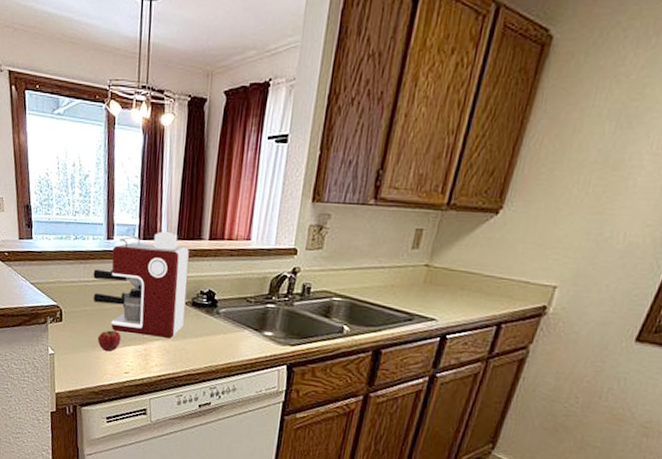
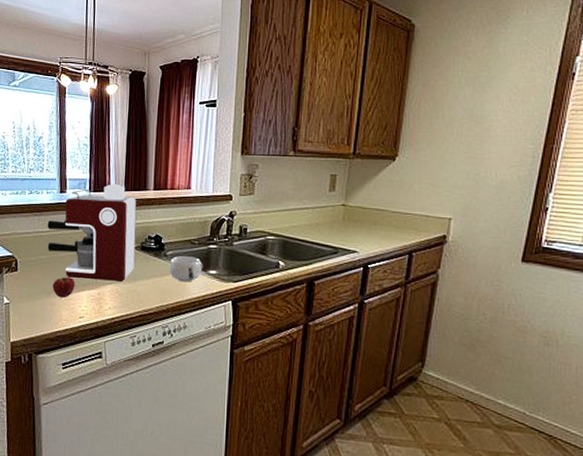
mug: none [221,314,258,343] -> present [169,256,203,282]

